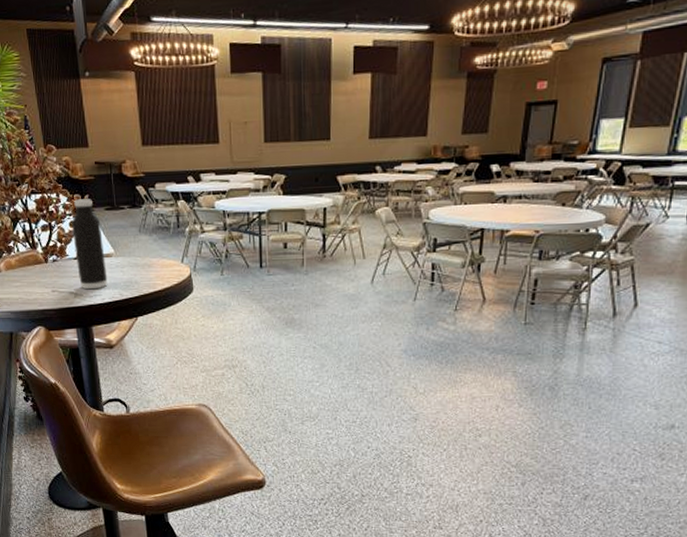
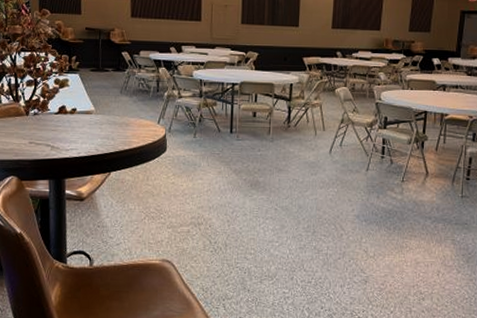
water bottle: present [72,198,108,290] -> none [56,59,86,144]

